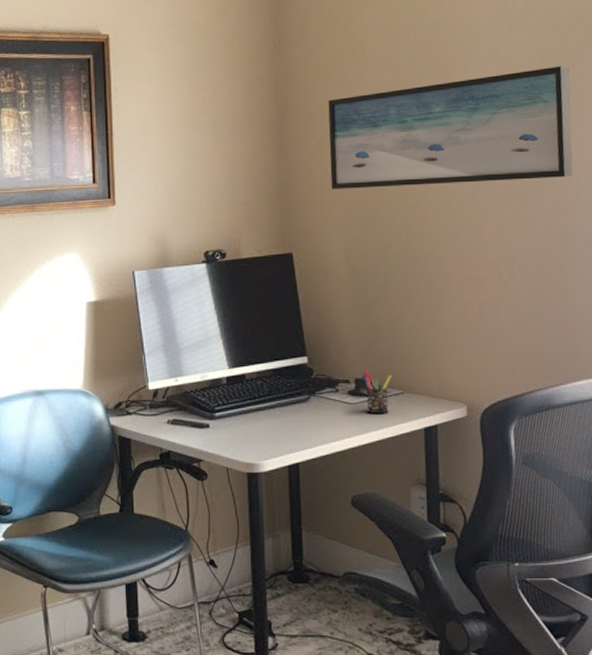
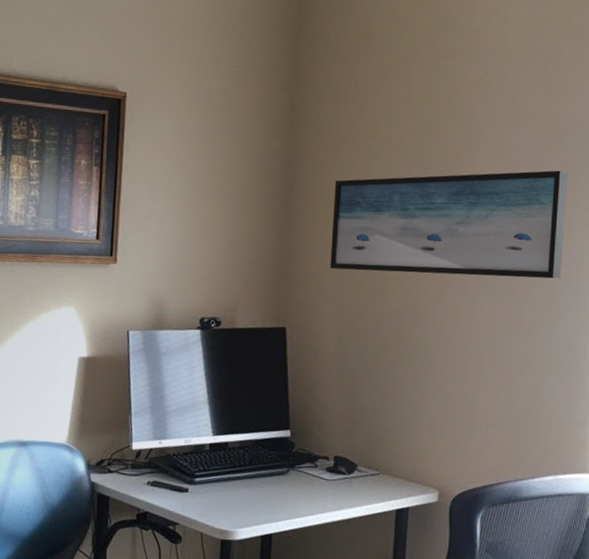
pen holder: present [361,370,392,415] -> none [340,448,370,493]

